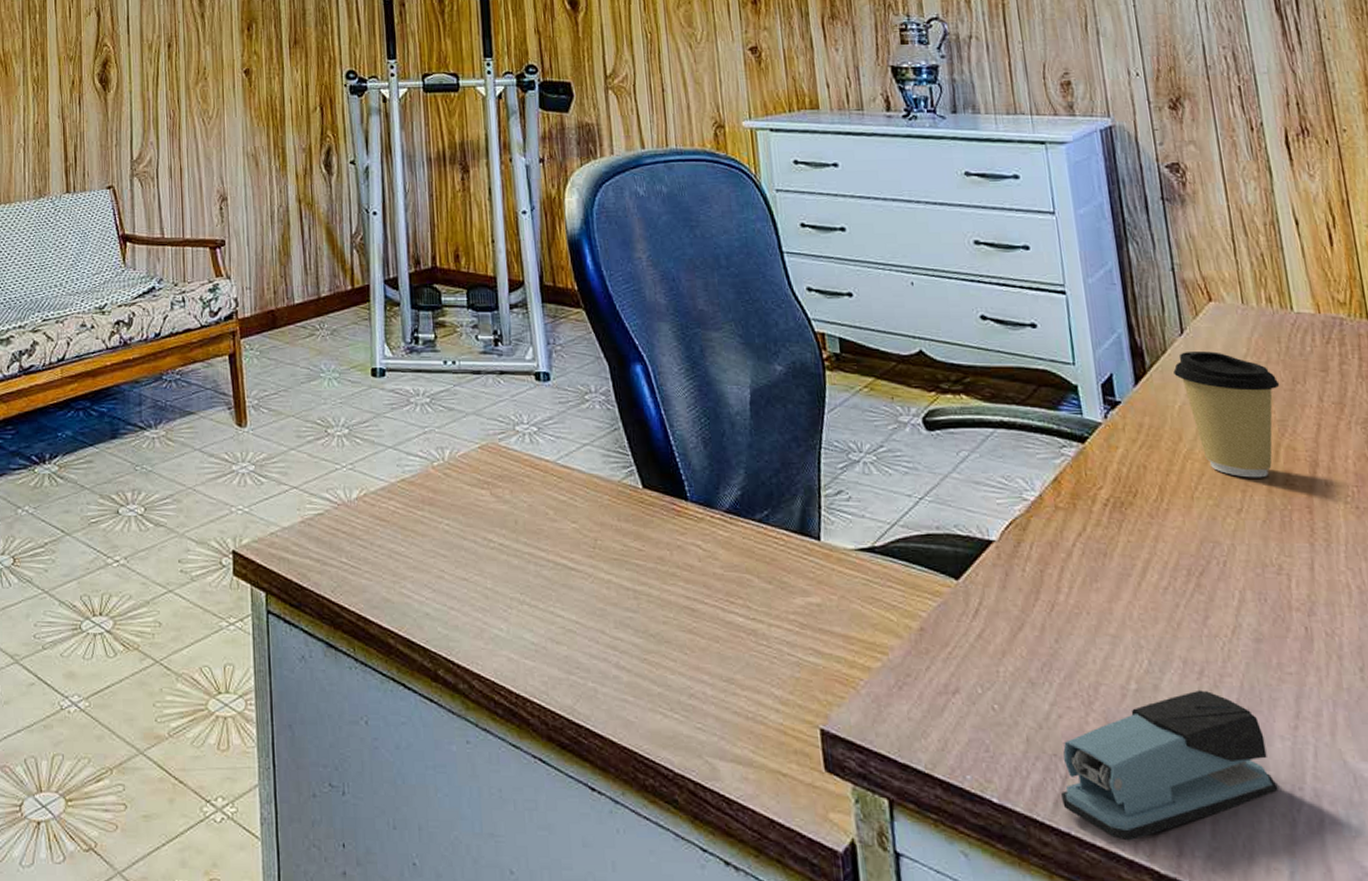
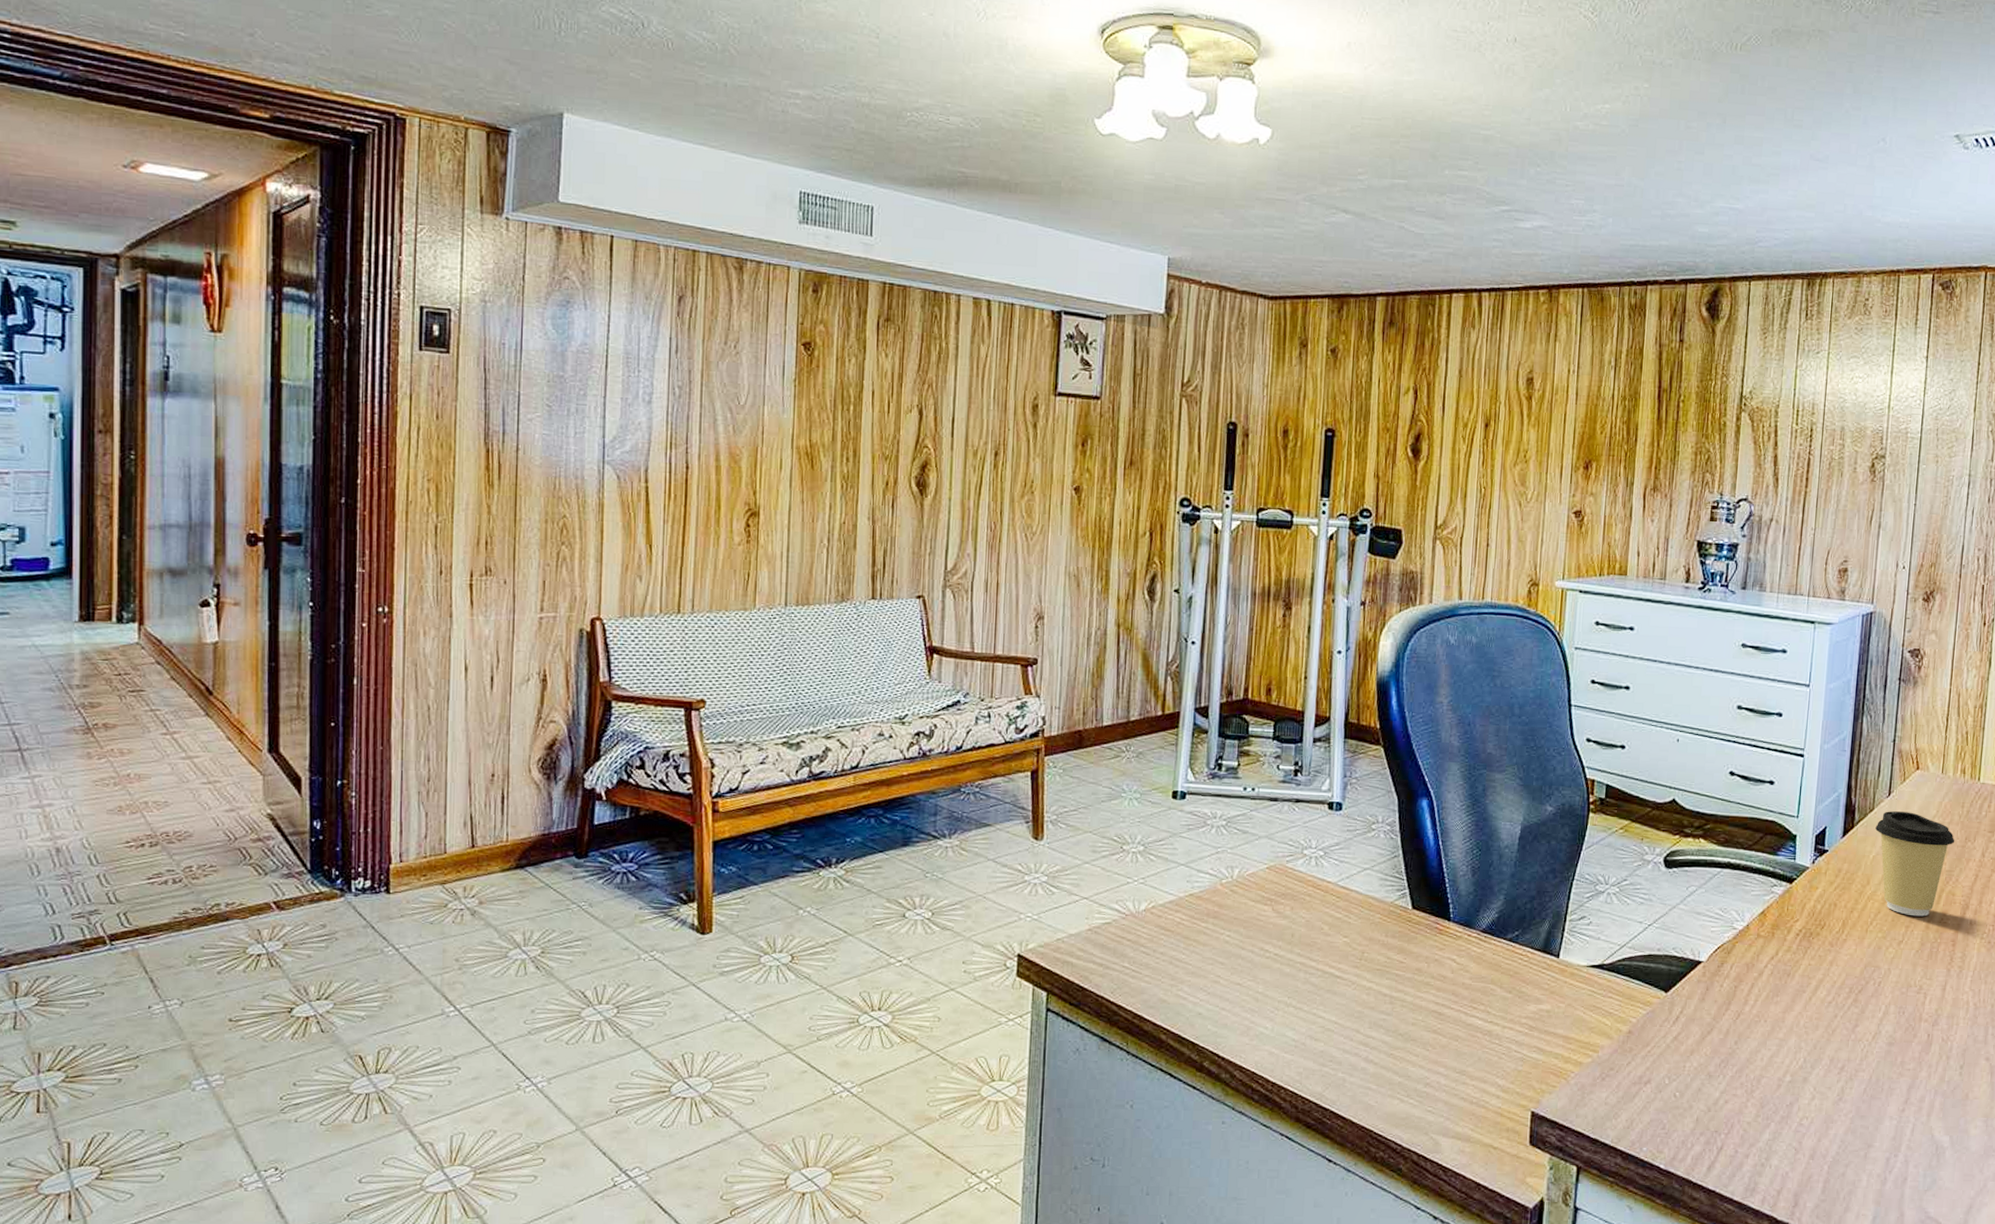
stapler: present [1061,690,1279,841] -> none [1714,1081,1879,1196]

